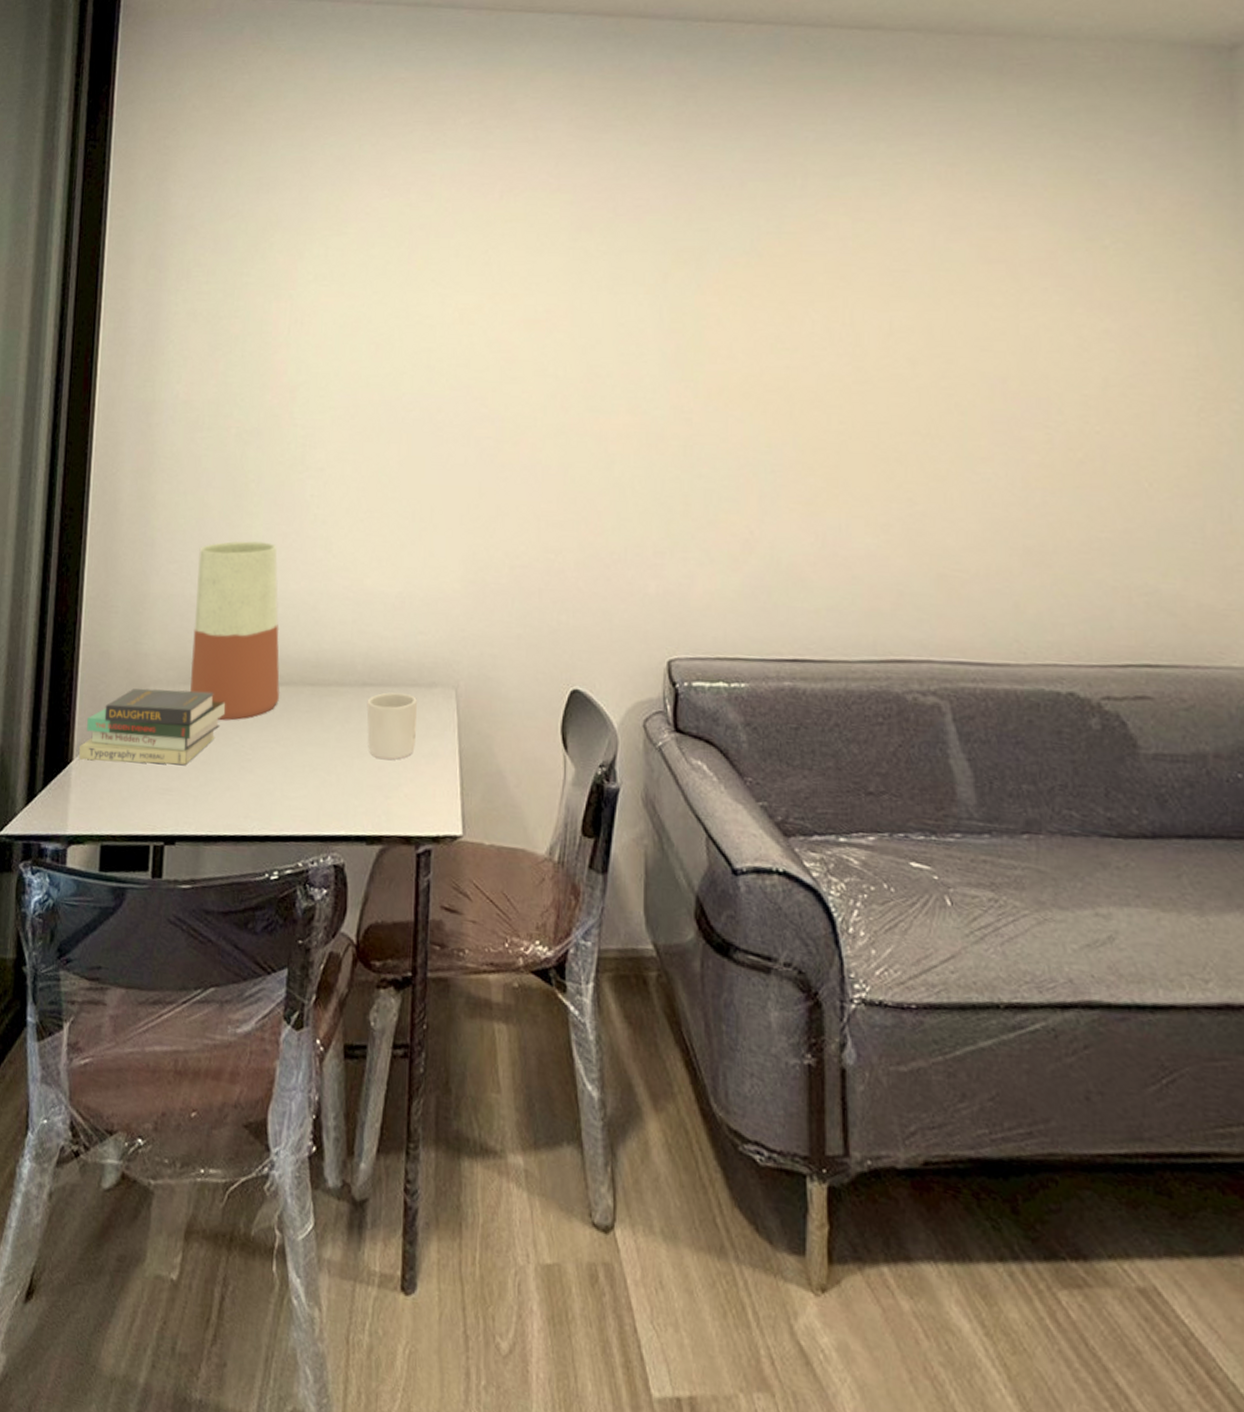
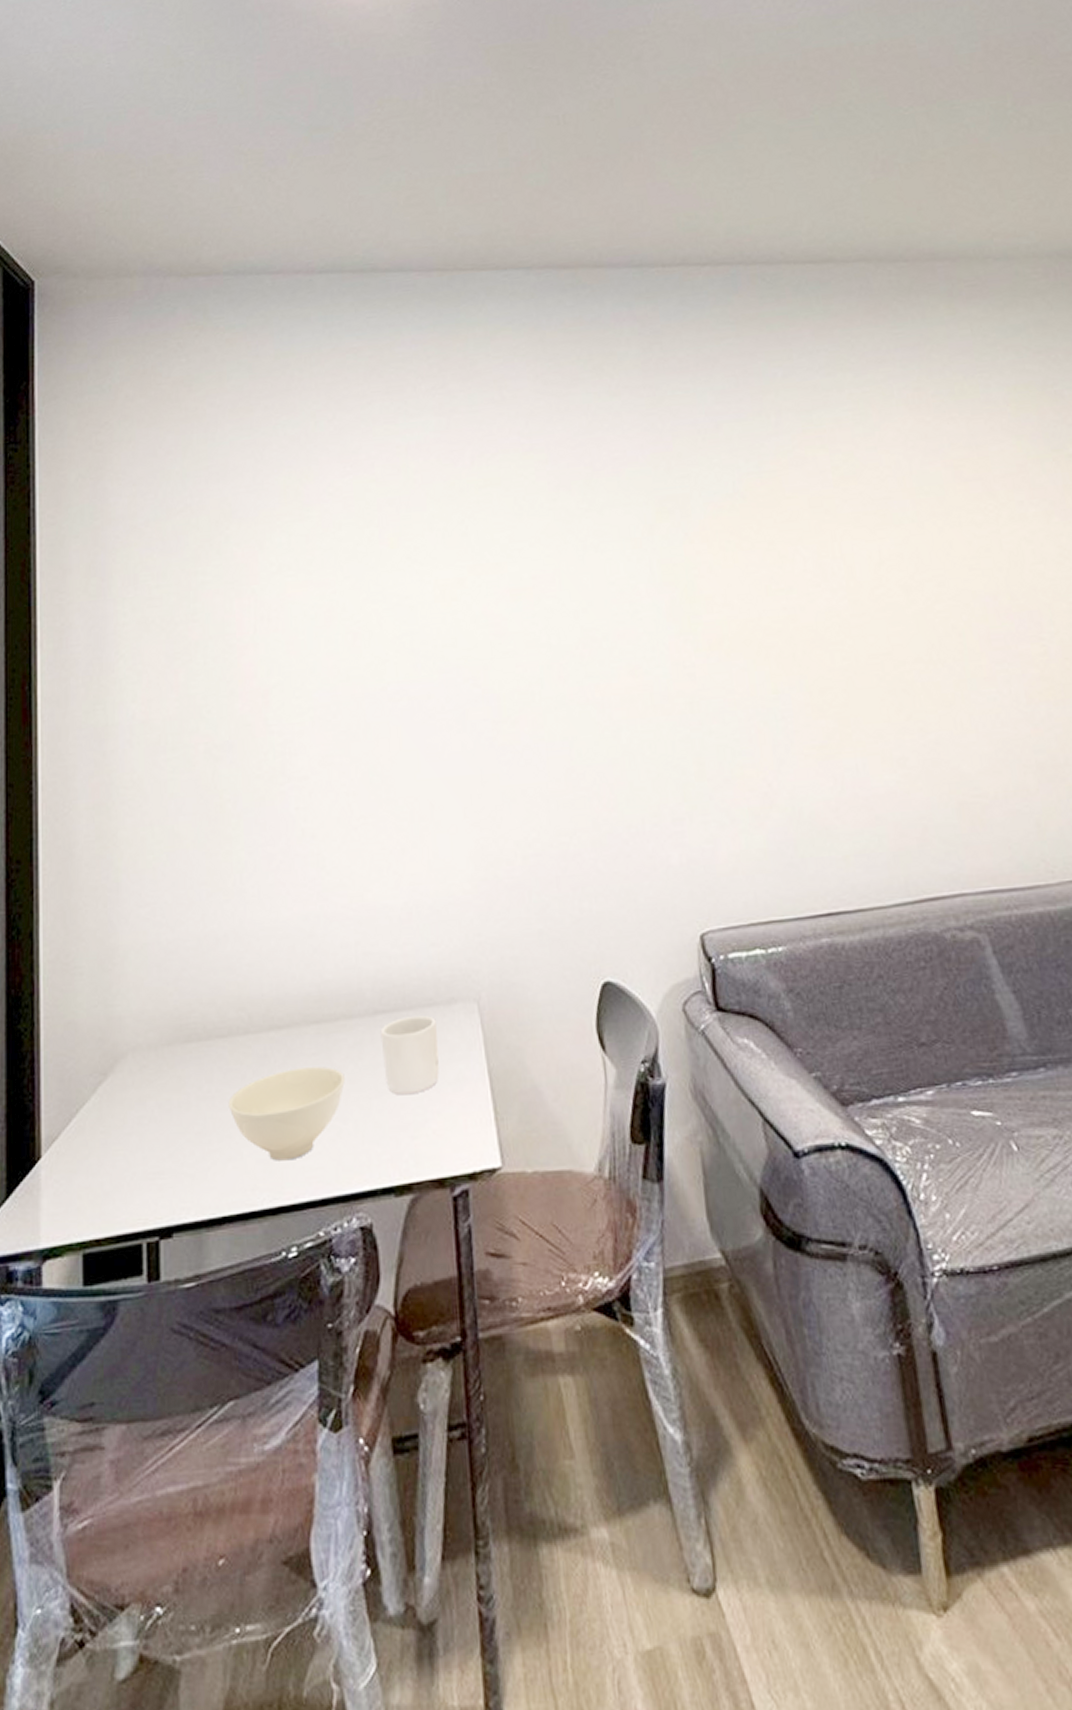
books: present [78,688,225,765] -> none [47,1049,218,1155]
vase: present [190,540,280,720] -> none [172,867,280,1080]
bowl: none [230,721,332,799] -> present [228,1067,345,1161]

